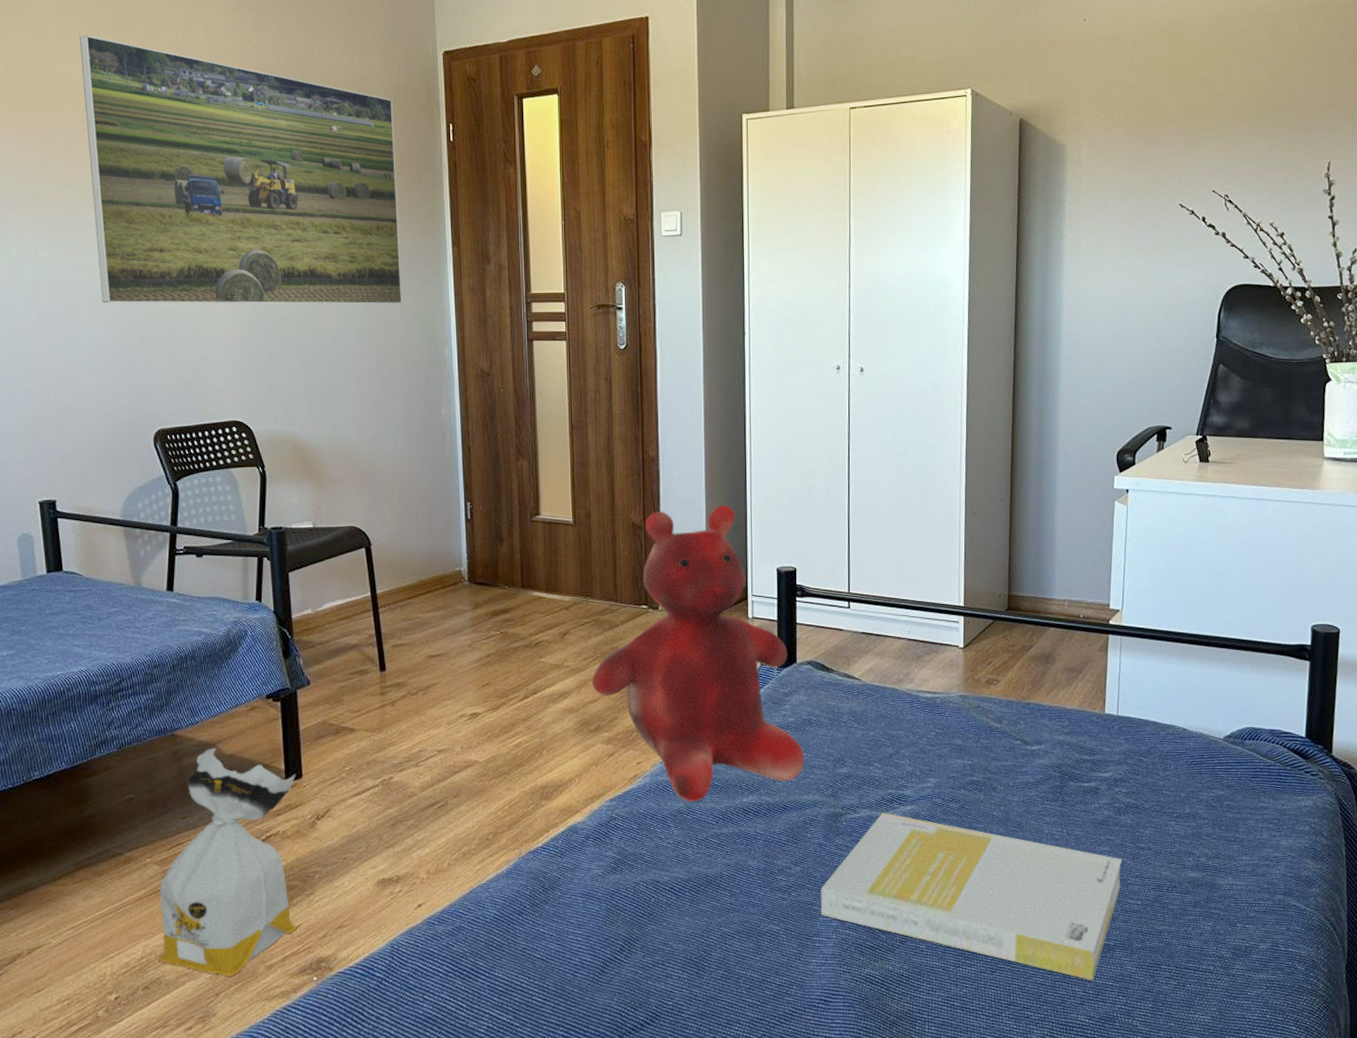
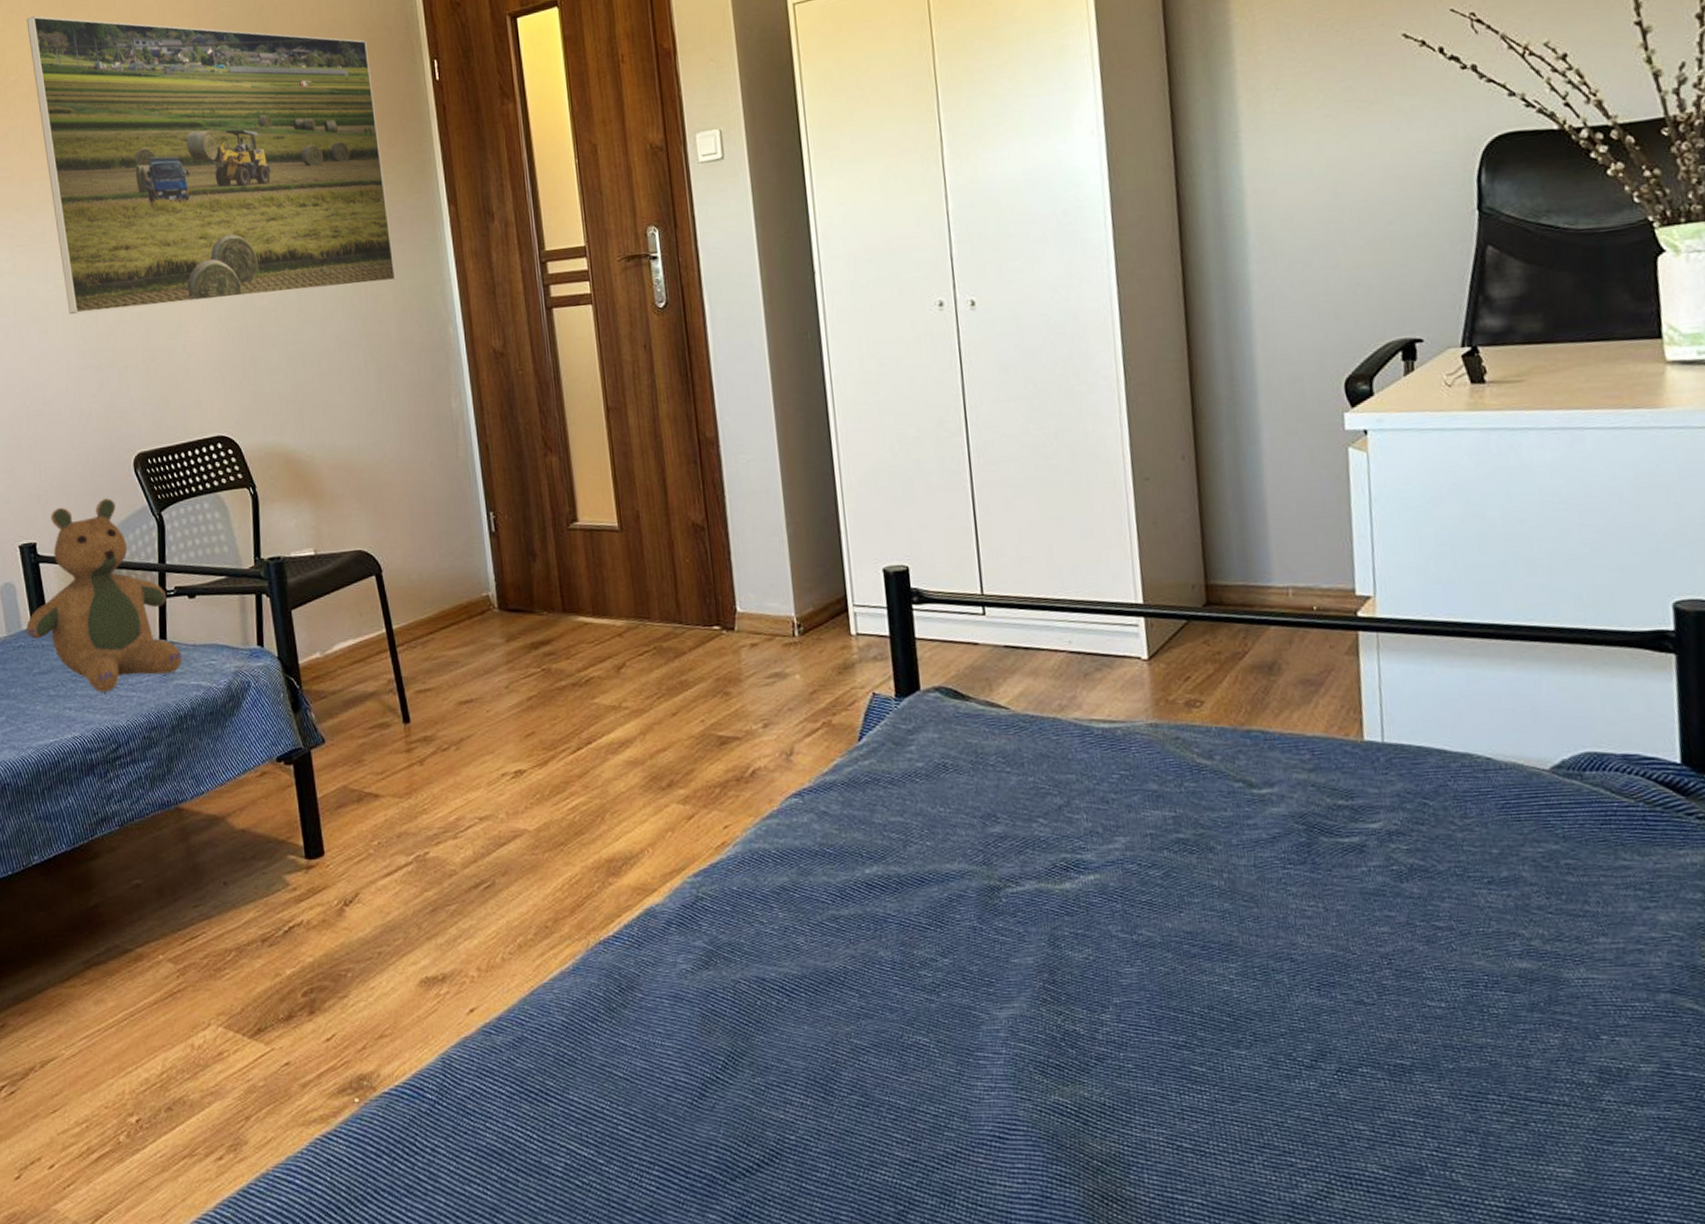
teddy bear: none [41,466,187,633] -> present [26,498,183,692]
bag: present [156,748,298,977] -> none [176,822,332,1097]
teddy bear: present [593,505,805,802] -> none [659,492,943,876]
book: present [821,812,1123,981] -> none [980,884,1414,1116]

